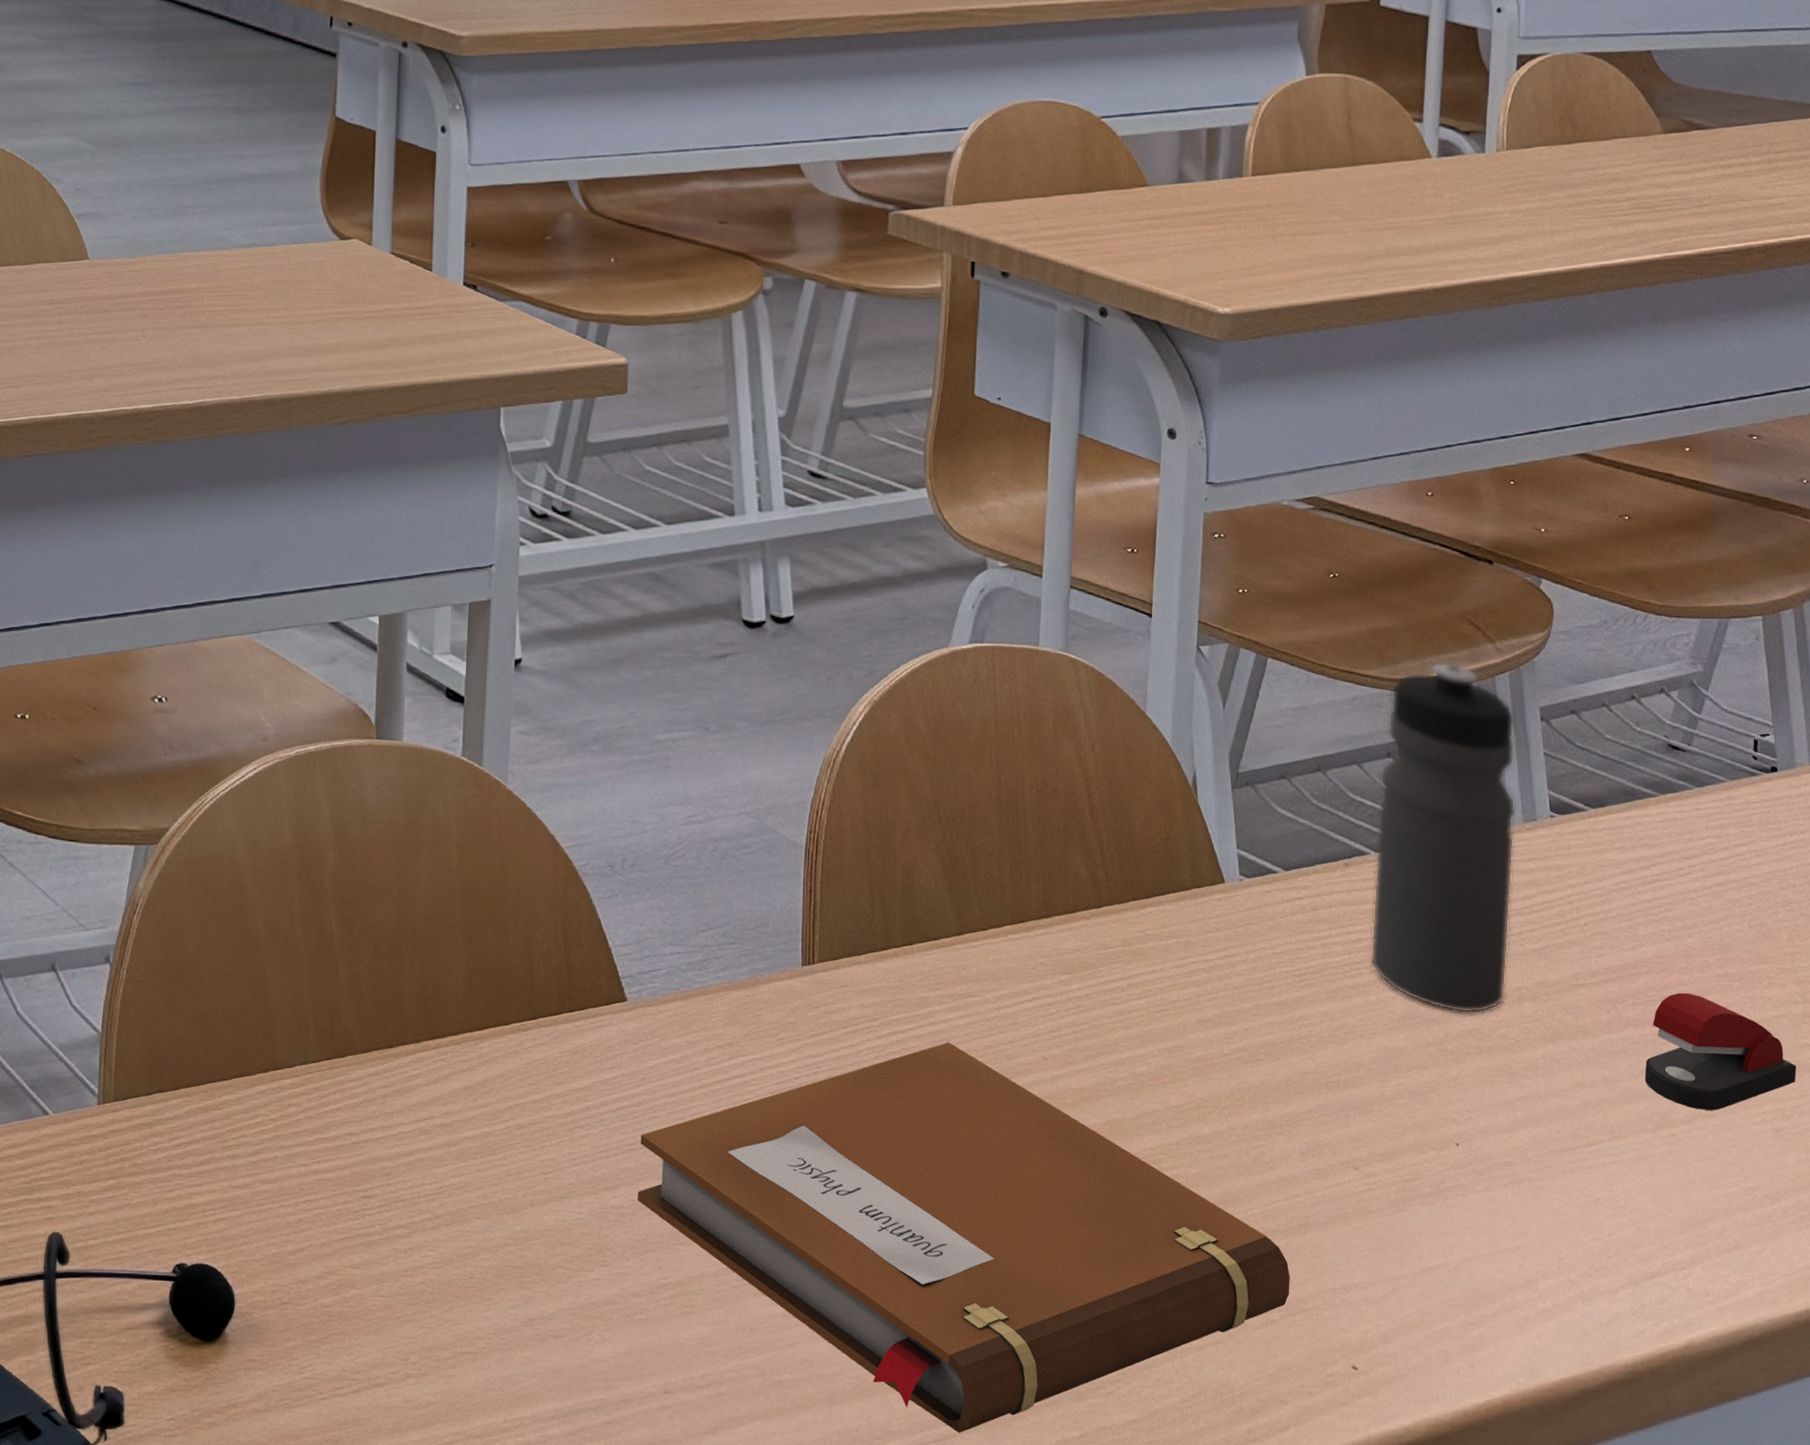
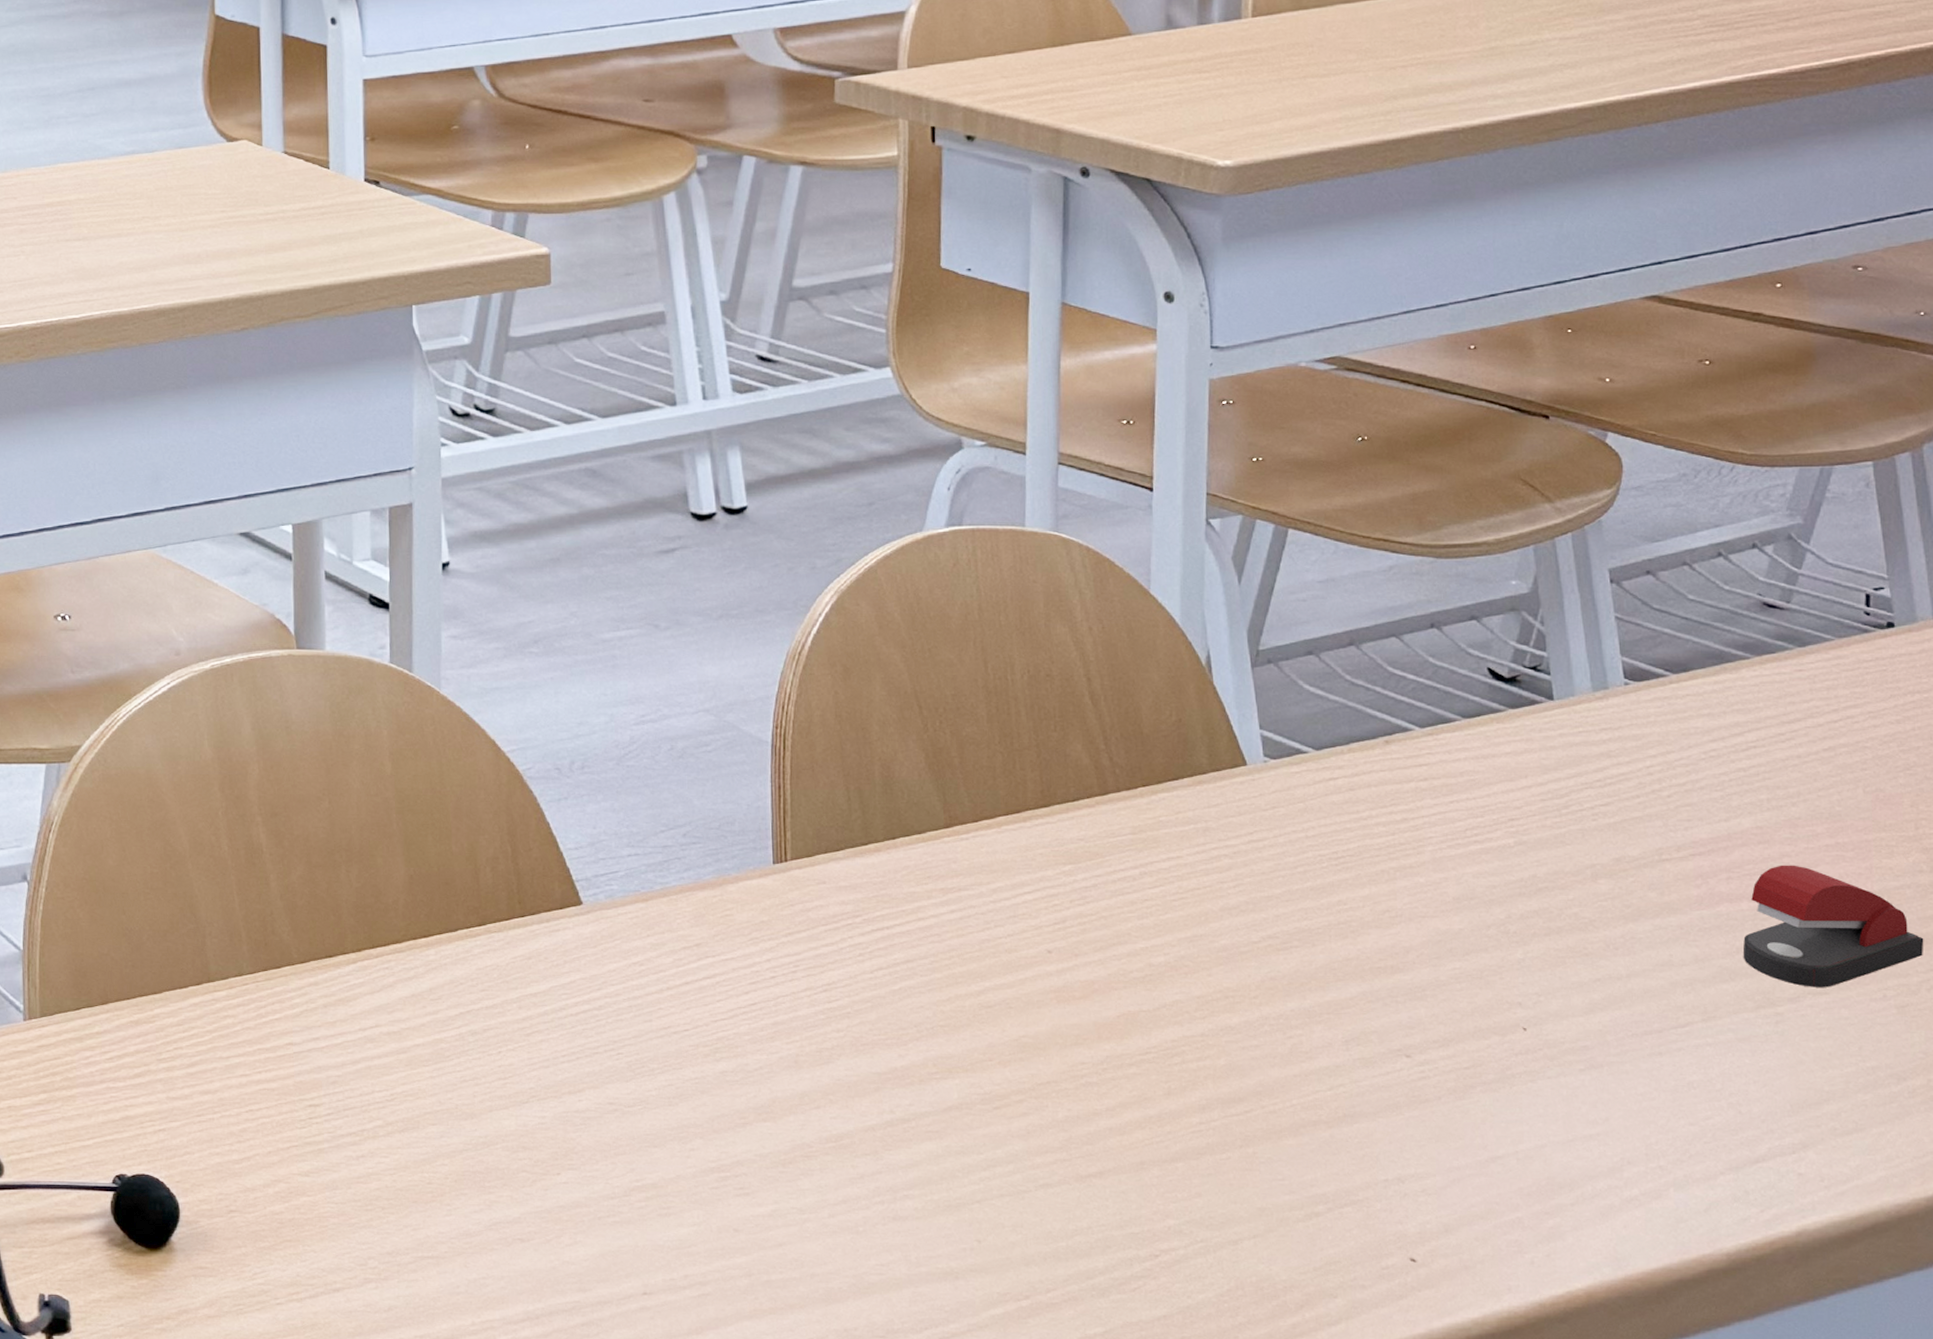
notebook: present [637,1042,1290,1433] -> none [604,937,1336,1330]
water bottle: present [1370,662,1517,1014] -> none [1417,525,1584,893]

